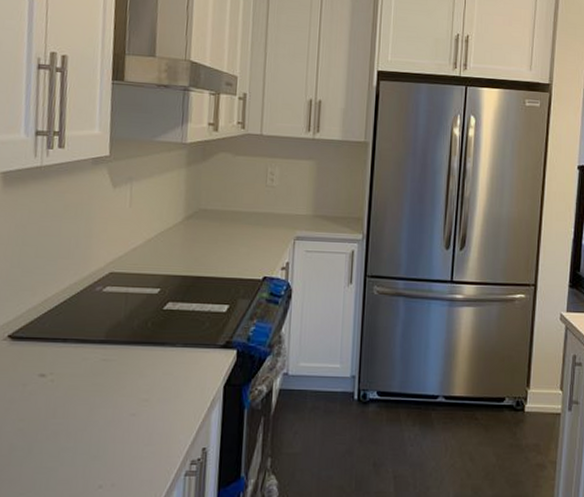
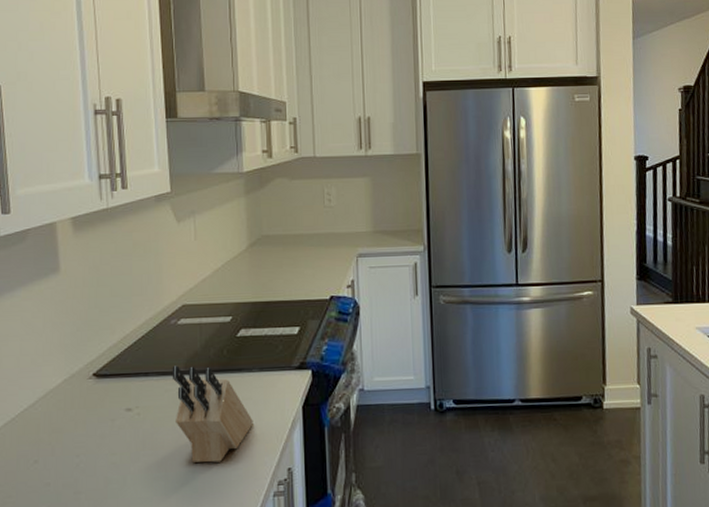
knife block: none [90,334,172,437] -> present [172,365,253,463]

